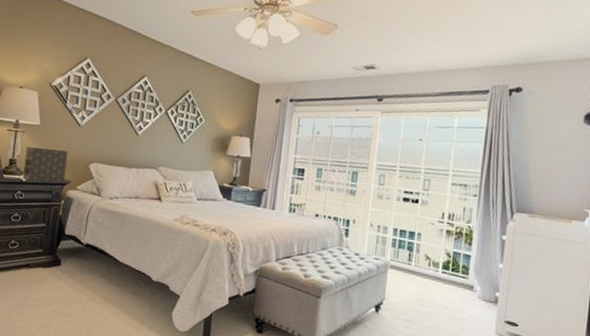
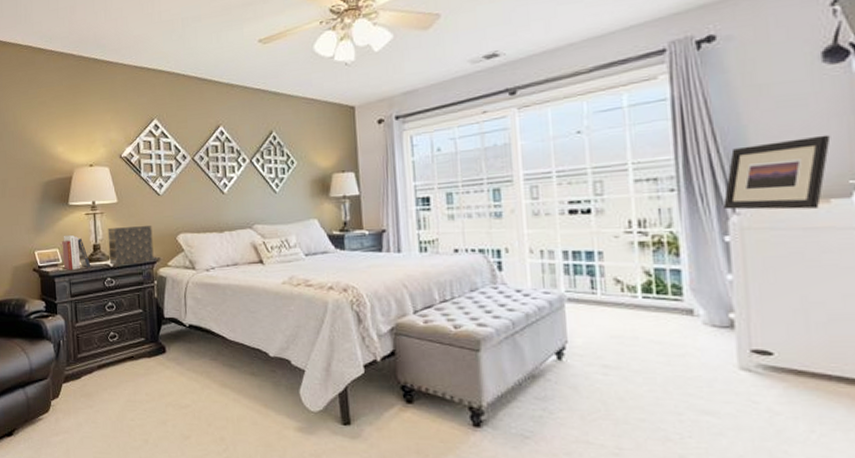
picture frame: none [506,172,579,226] -> present [723,134,831,210]

